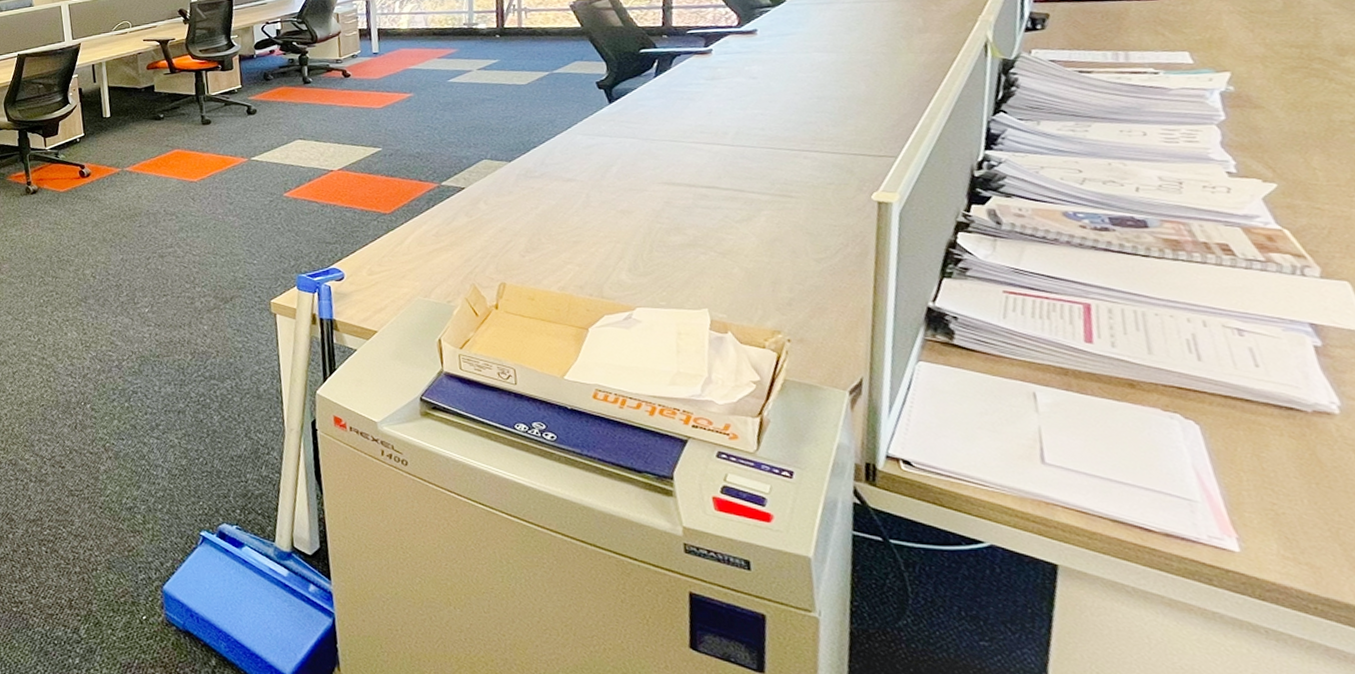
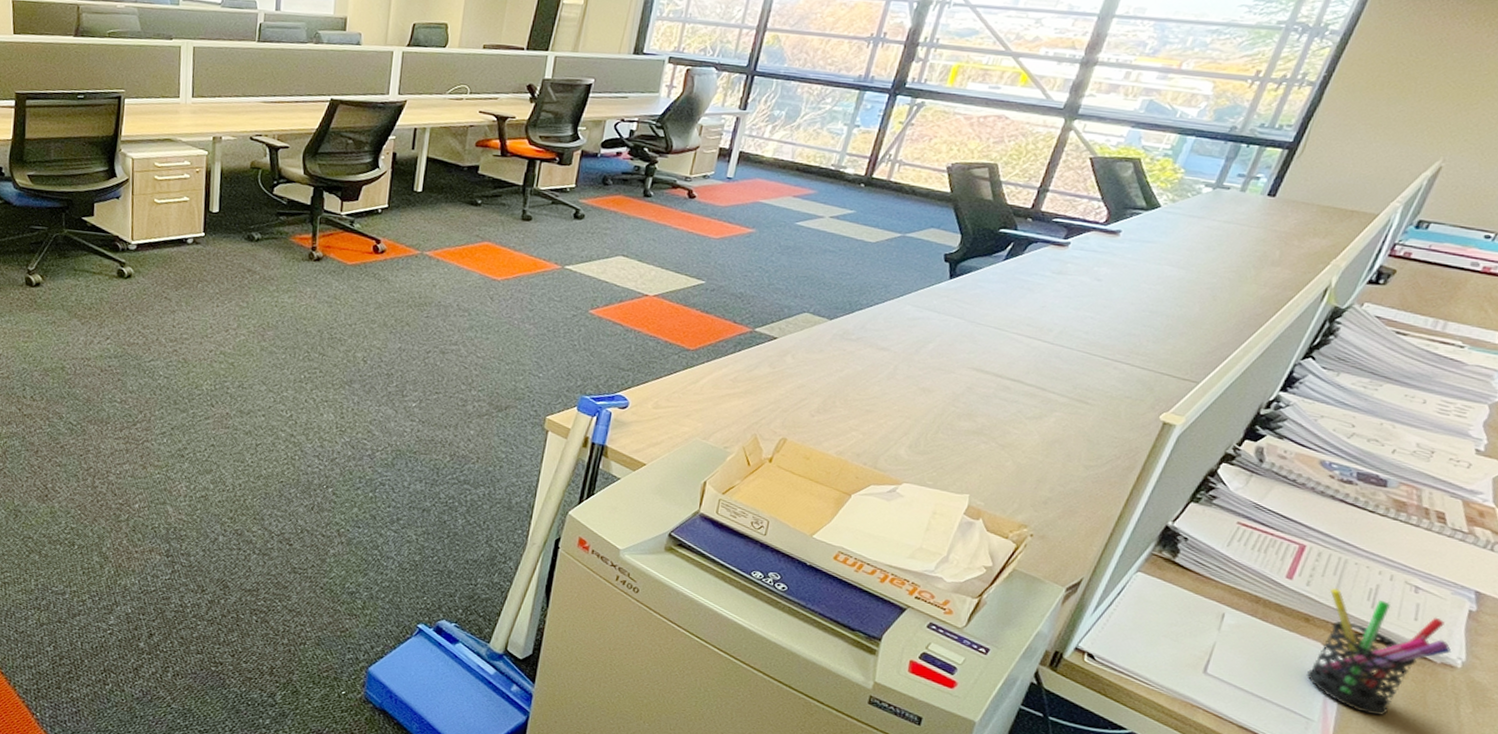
pen holder: none [1141,344,1319,485] -> present [1307,587,1452,716]

